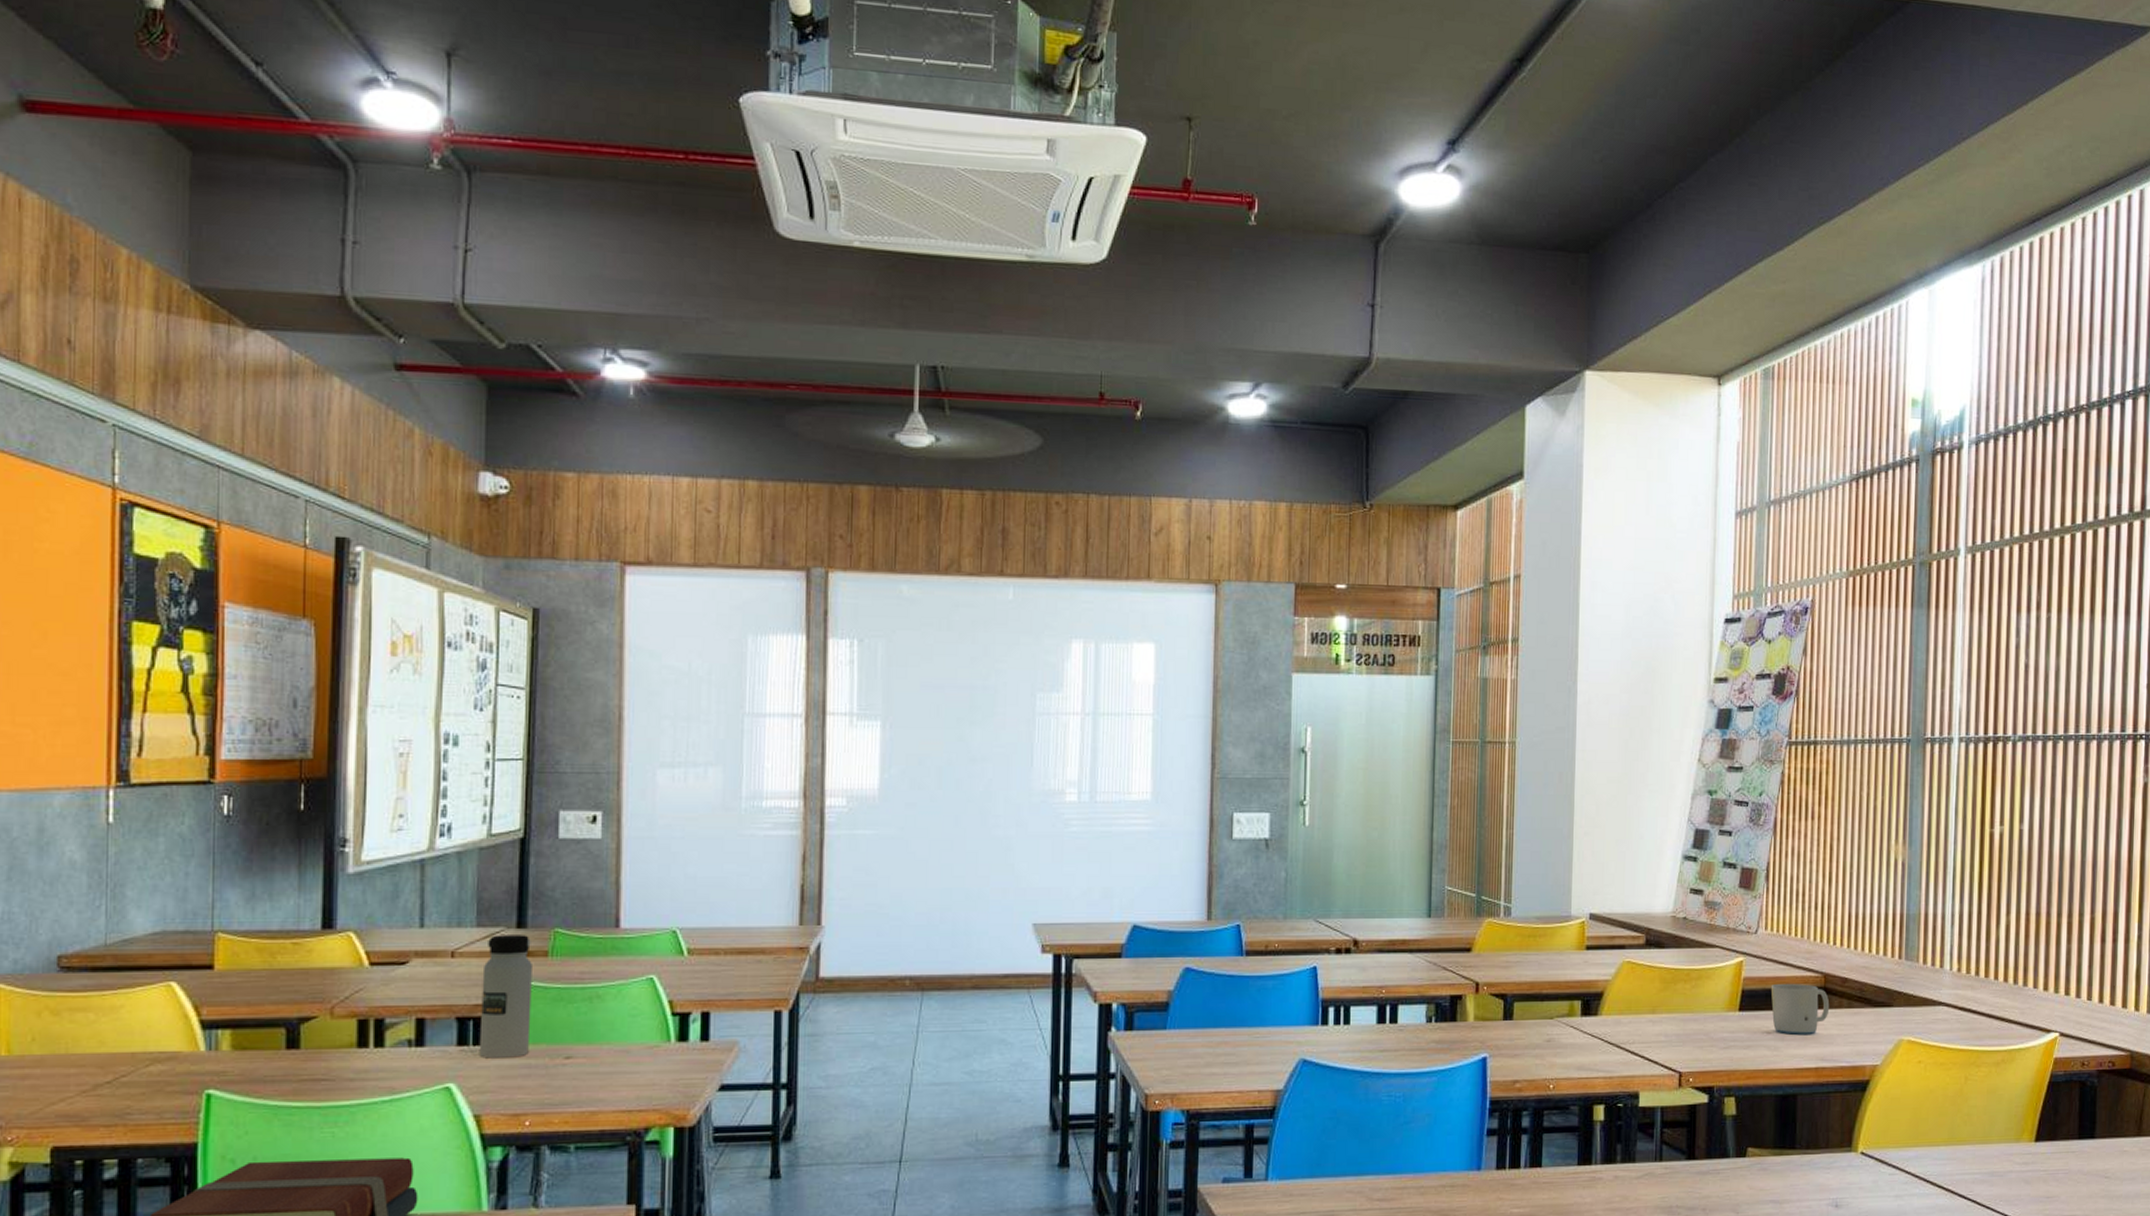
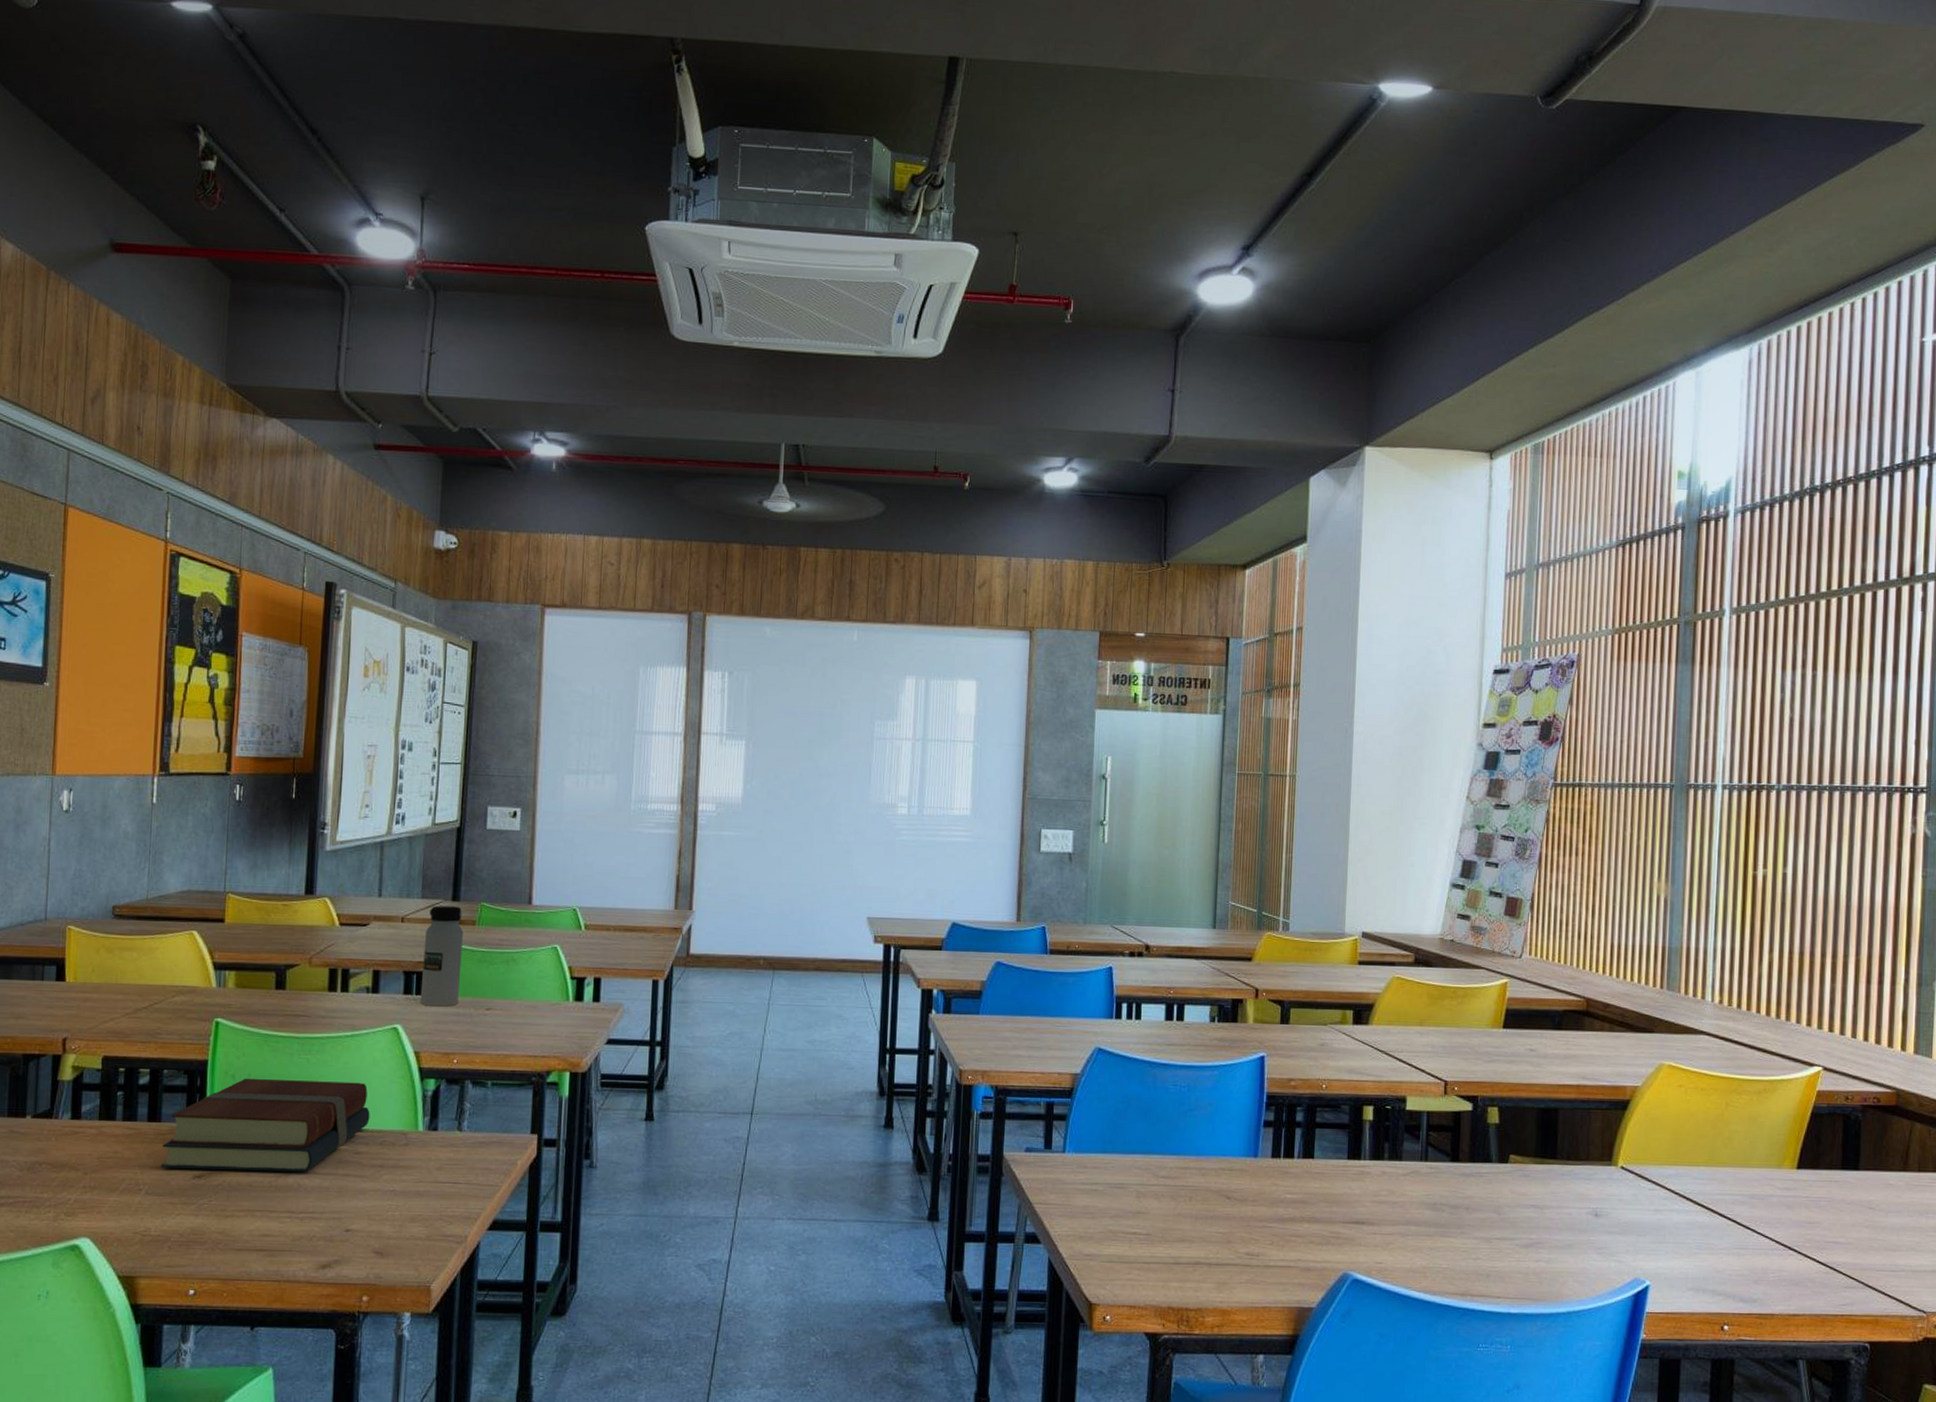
mug: present [1770,983,1830,1034] -> none [1534,1005,1592,1054]

